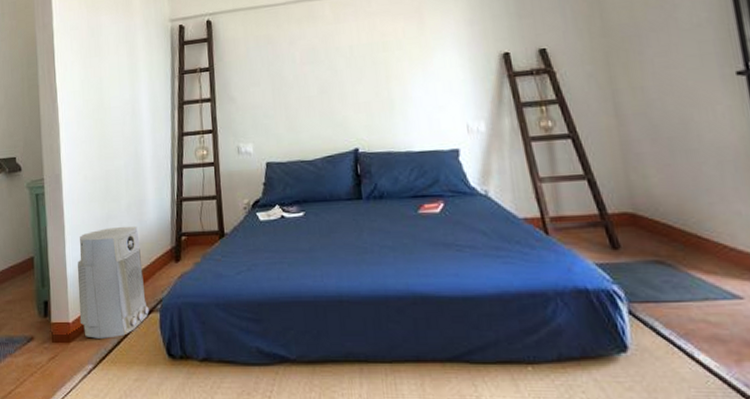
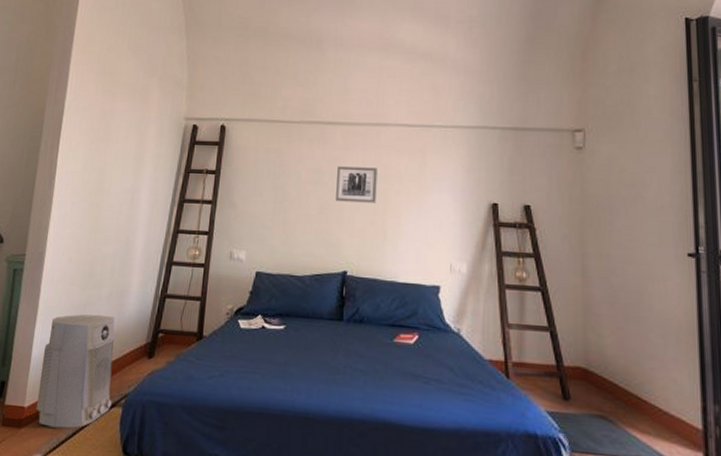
wall art: none [332,37,378,79] -> present [336,166,378,203]

